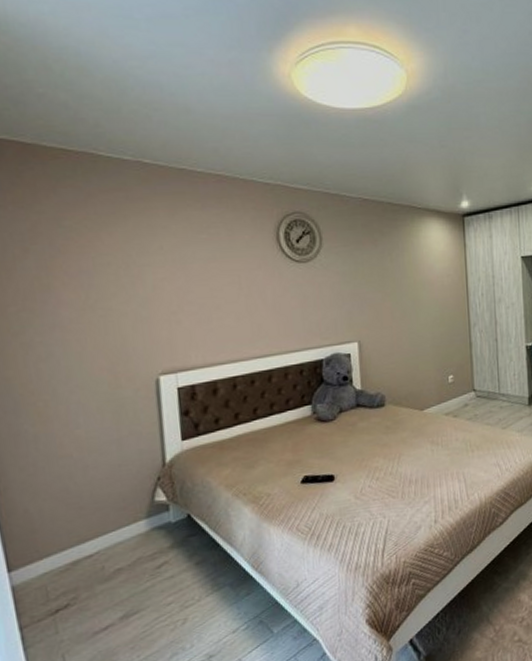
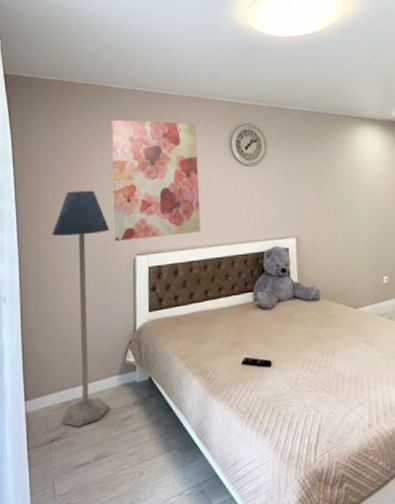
floor lamp: none [27,295,137,589] -> present [52,190,110,427]
wall art: none [107,200,245,360] -> present [110,119,201,242]

